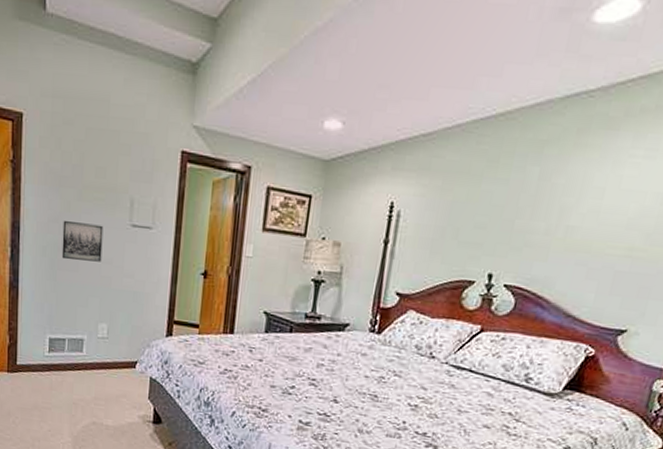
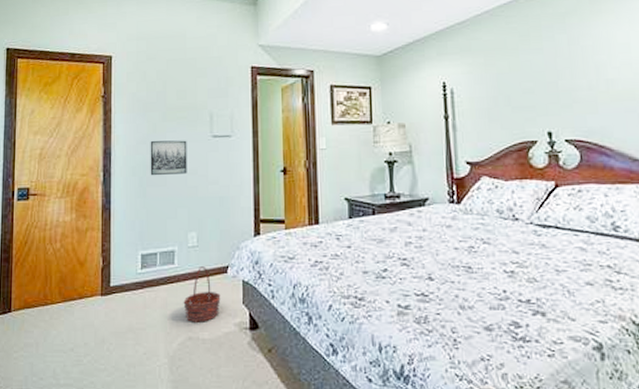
basket: none [89,358,127,410] -> present [183,266,221,322]

